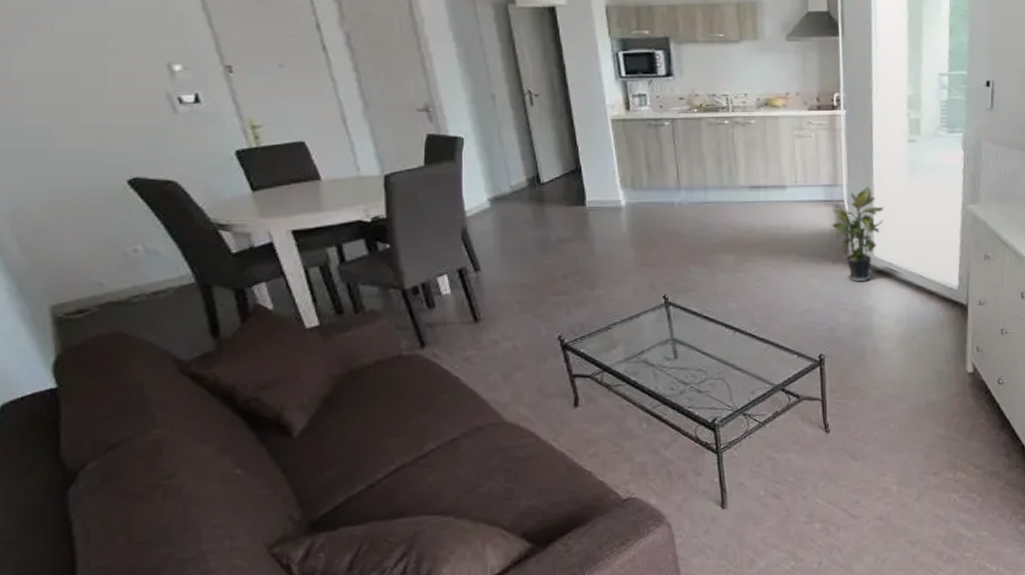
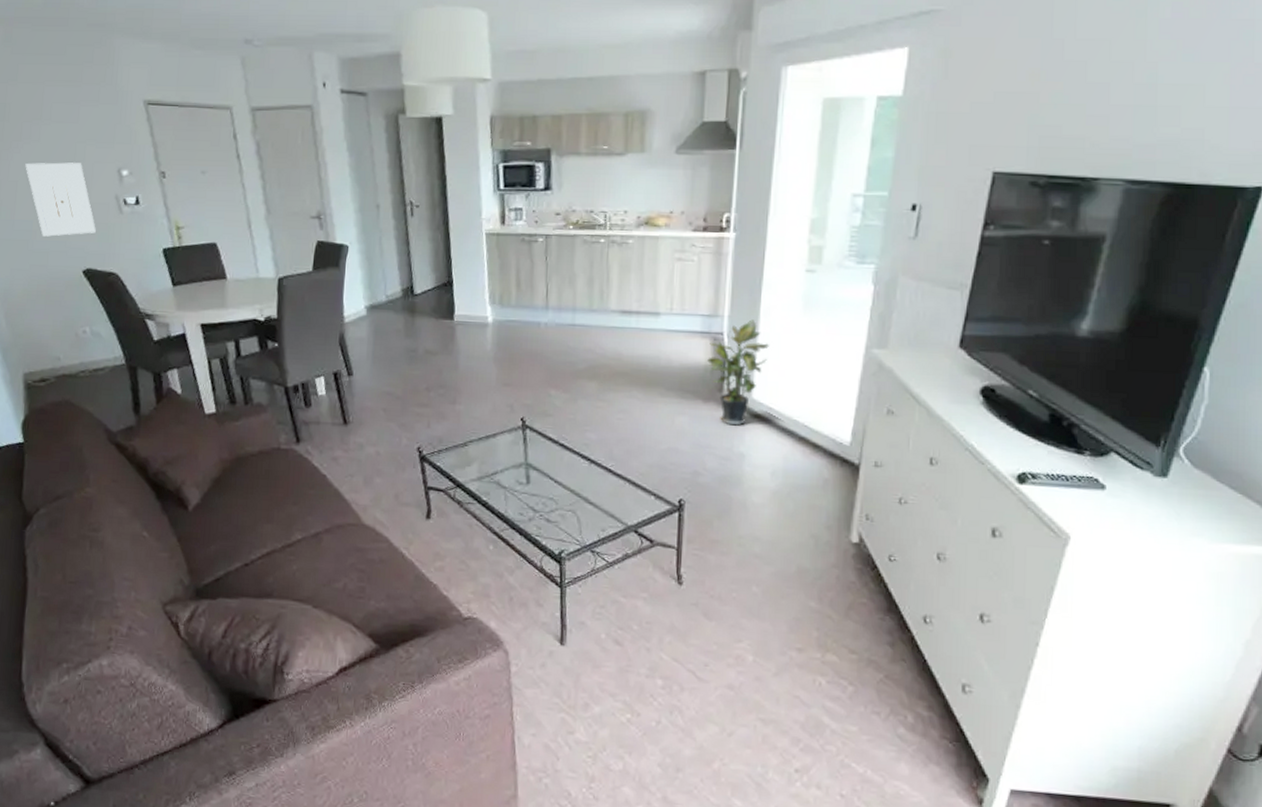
wall art: none [34,57,144,144] -> present [25,162,97,237]

